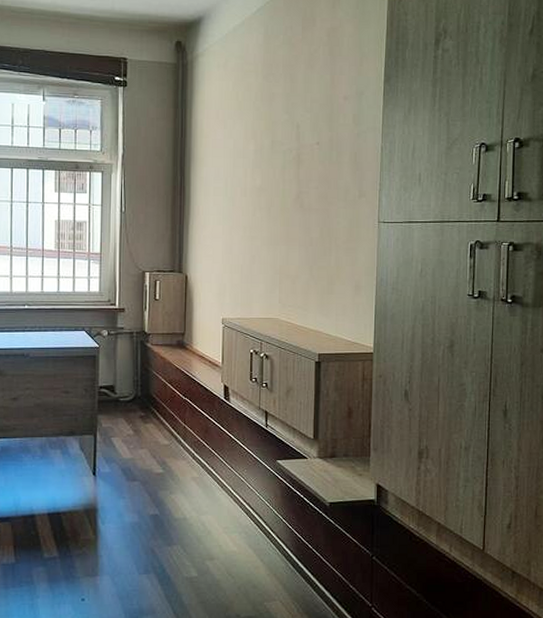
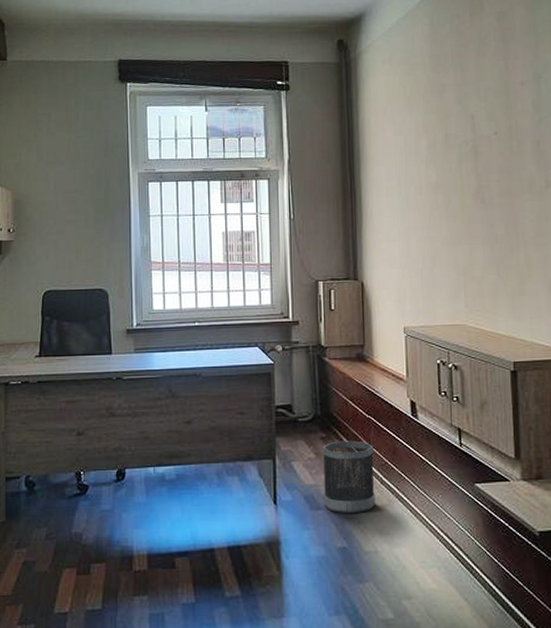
wastebasket: none [139,420,188,485] -> present [322,440,376,514]

